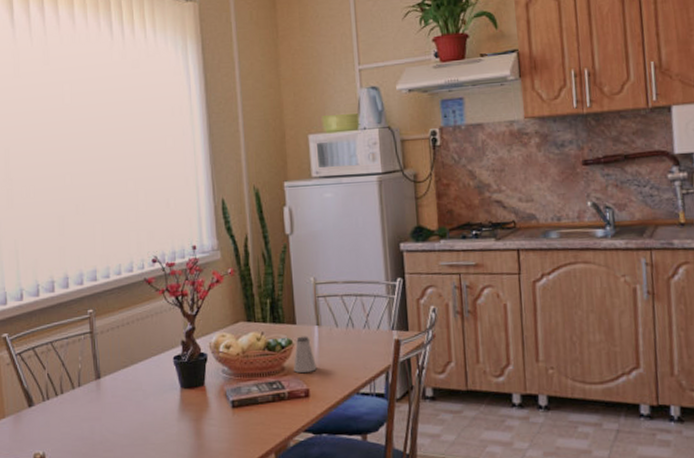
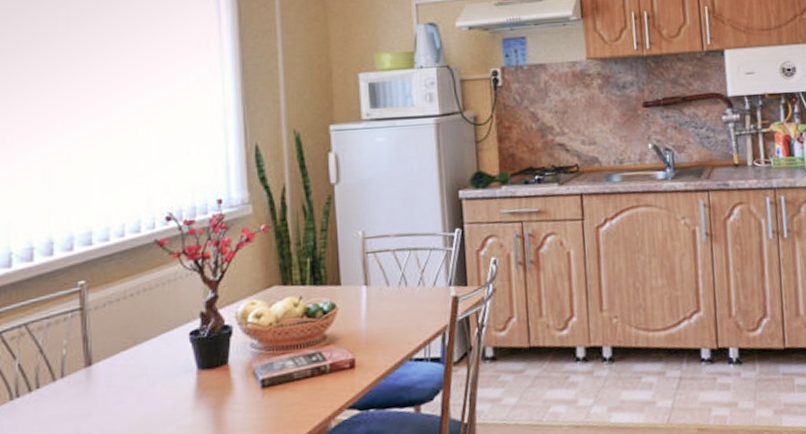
saltshaker: present [294,336,317,373] -> none [337,298,364,341]

